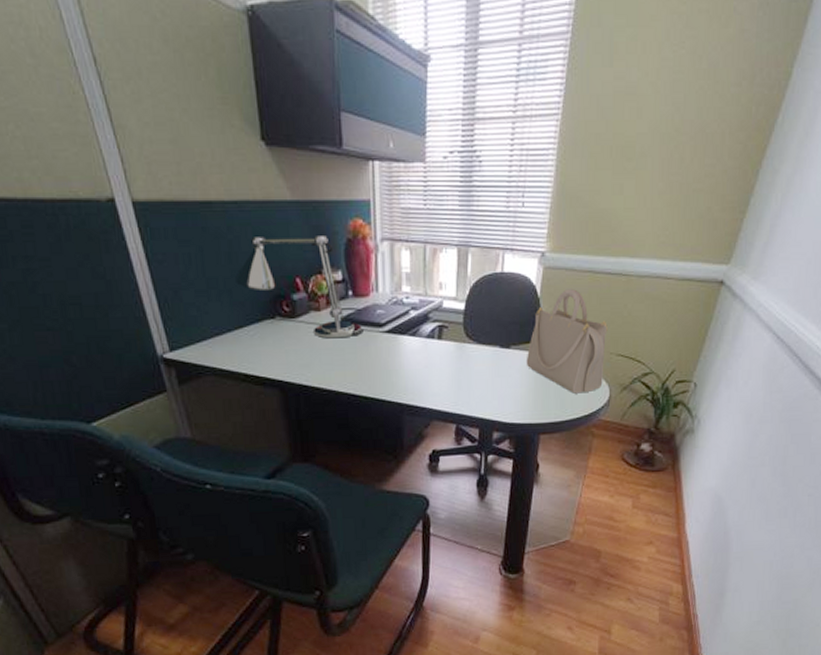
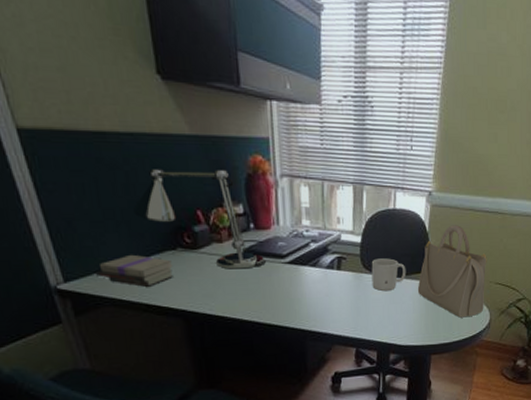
books: none [197,323,271,356] -> present [94,254,173,287]
mug: none [475,327,514,362] -> present [371,258,407,291]

